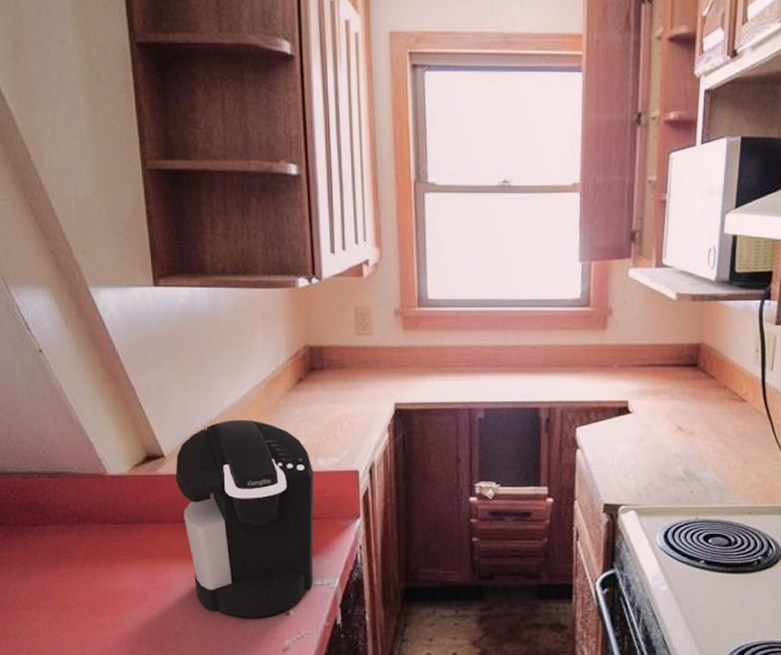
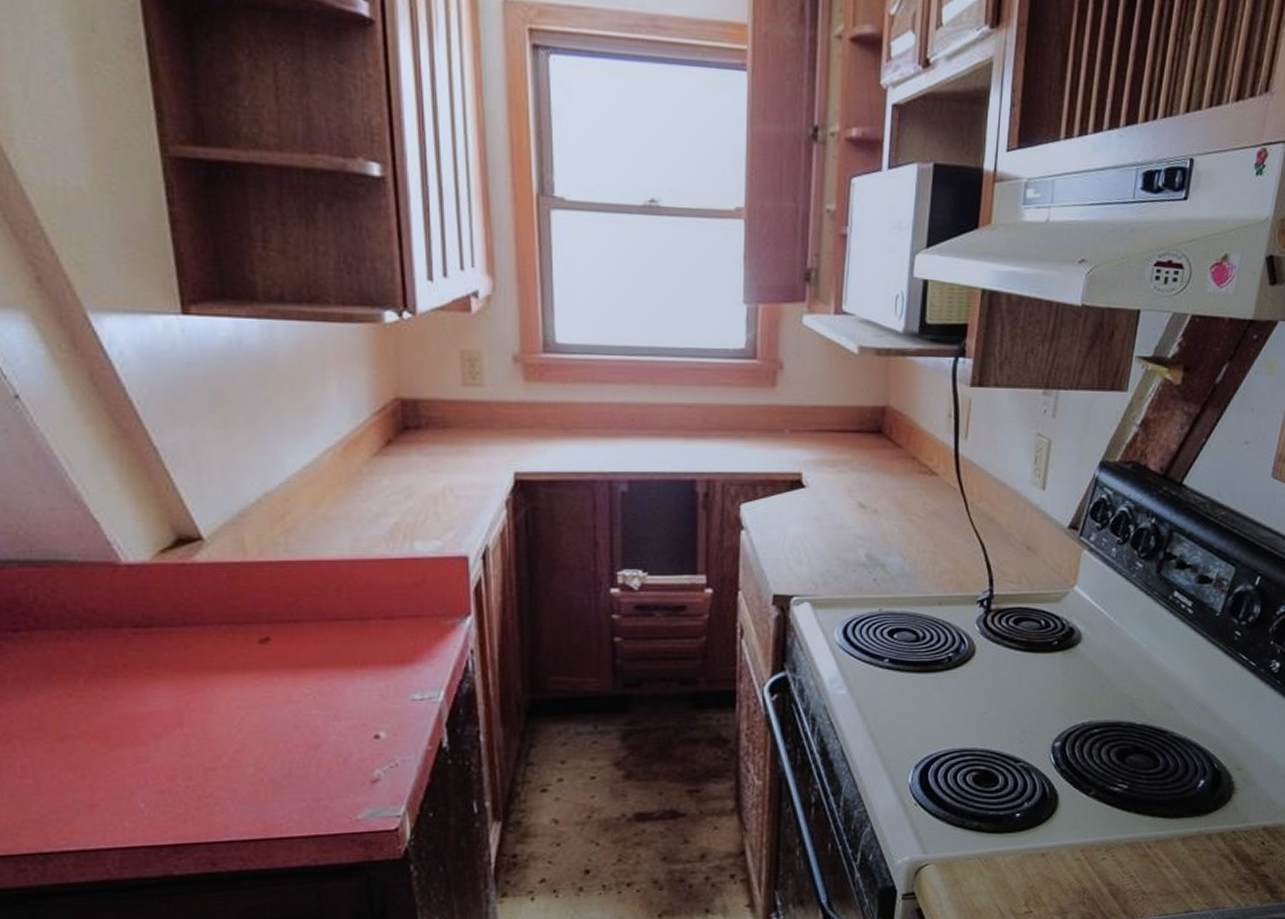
coffee maker: present [175,419,314,618] -> none [218,491,411,744]

